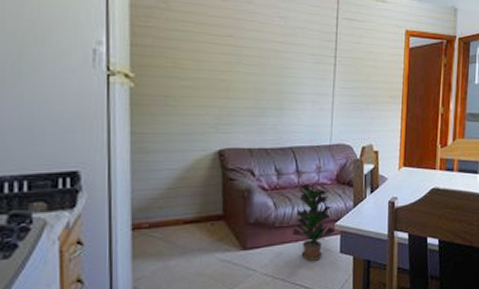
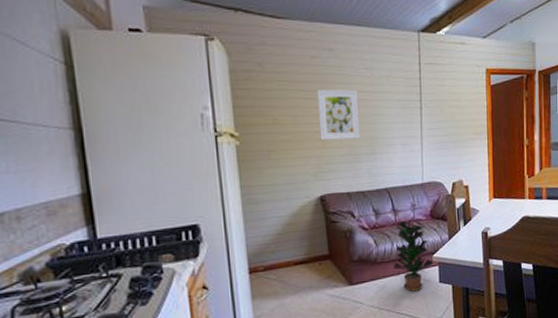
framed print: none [224,35,270,92] -> present [317,89,361,140]

